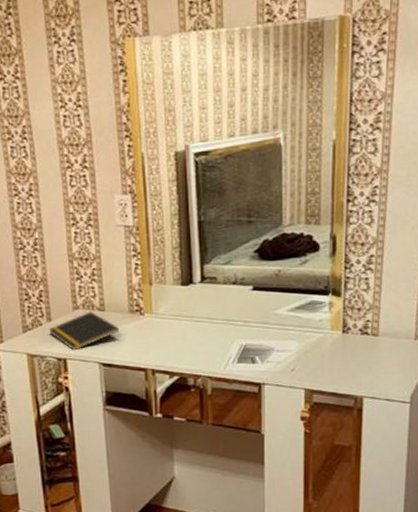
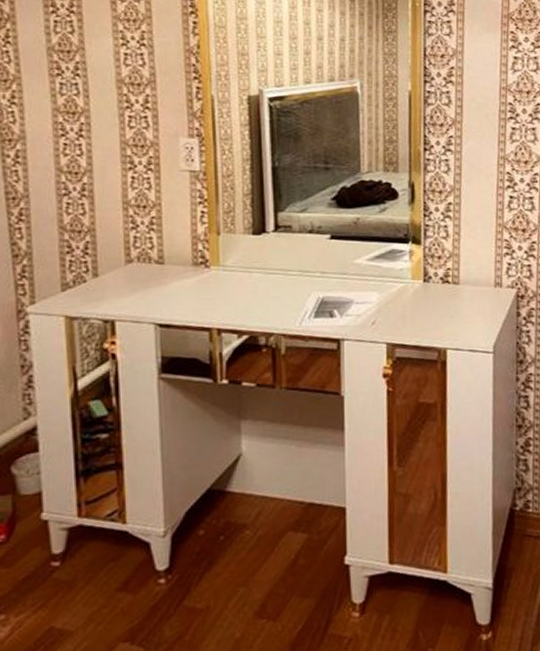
notepad: present [48,312,120,351] -> none [94,265,181,311]

